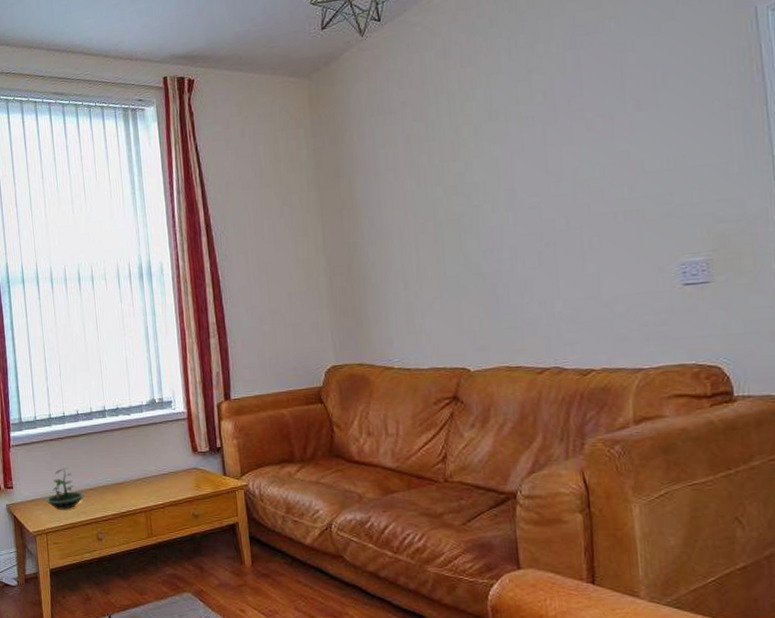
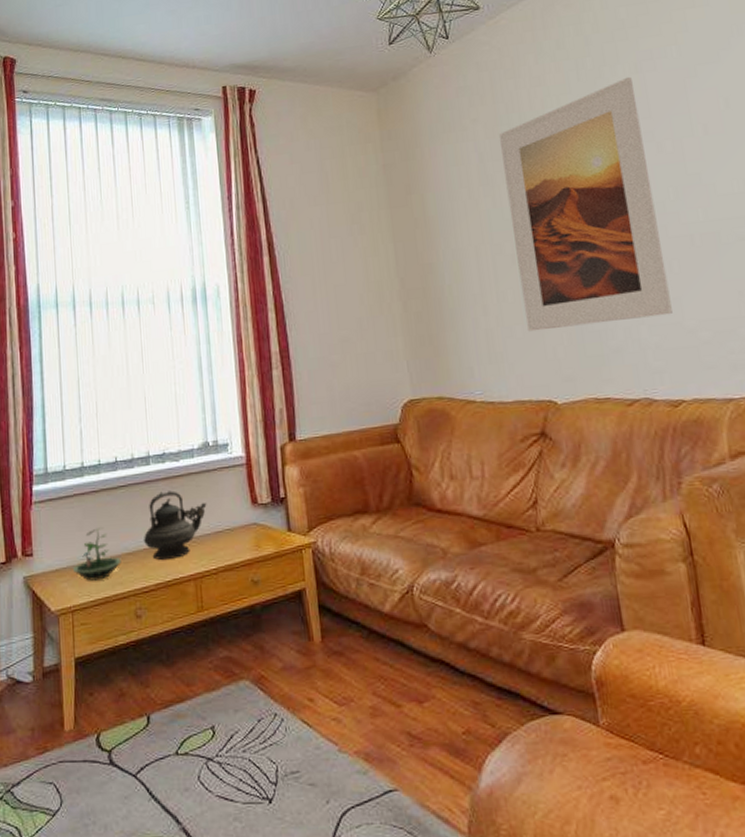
teapot: none [102,439,155,495] -> present [143,490,207,560]
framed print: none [426,53,589,305] -> present [498,76,673,332]

